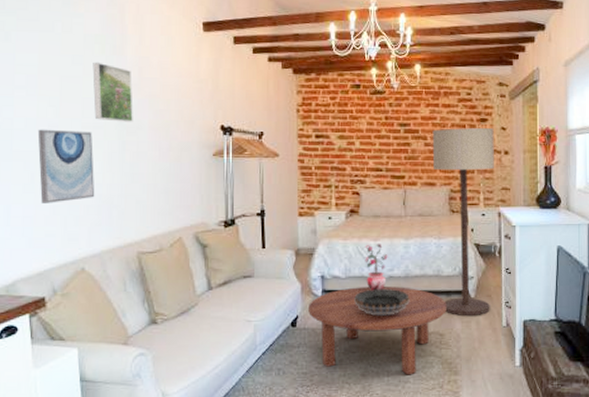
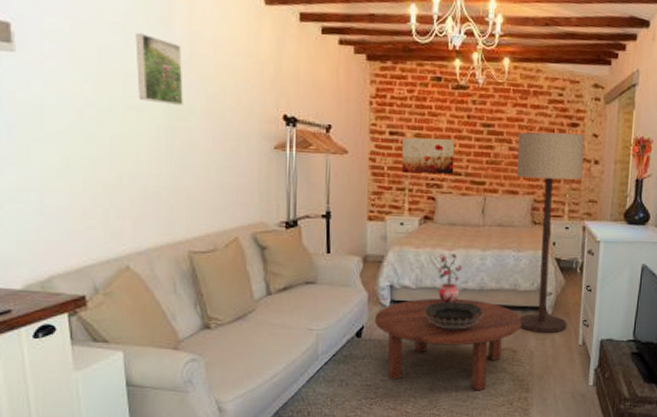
wall art: present [37,129,95,203] -> none [72,107,140,193]
wall art: none [327,138,375,171] -> present [401,137,455,175]

